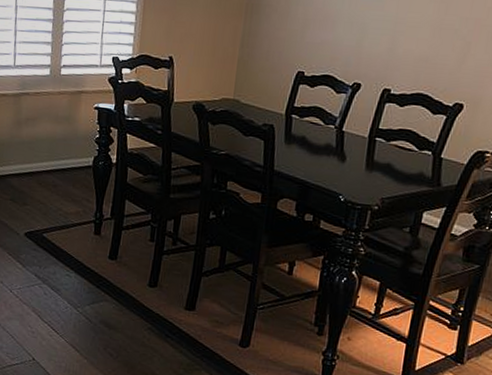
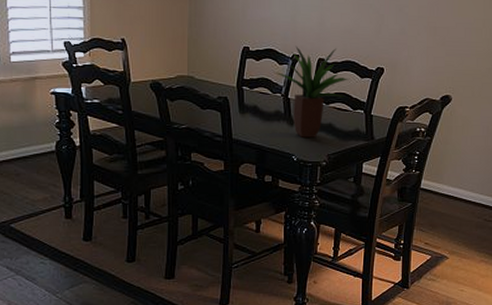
potted plant: none [330,73,418,178] -> present [275,46,349,138]

